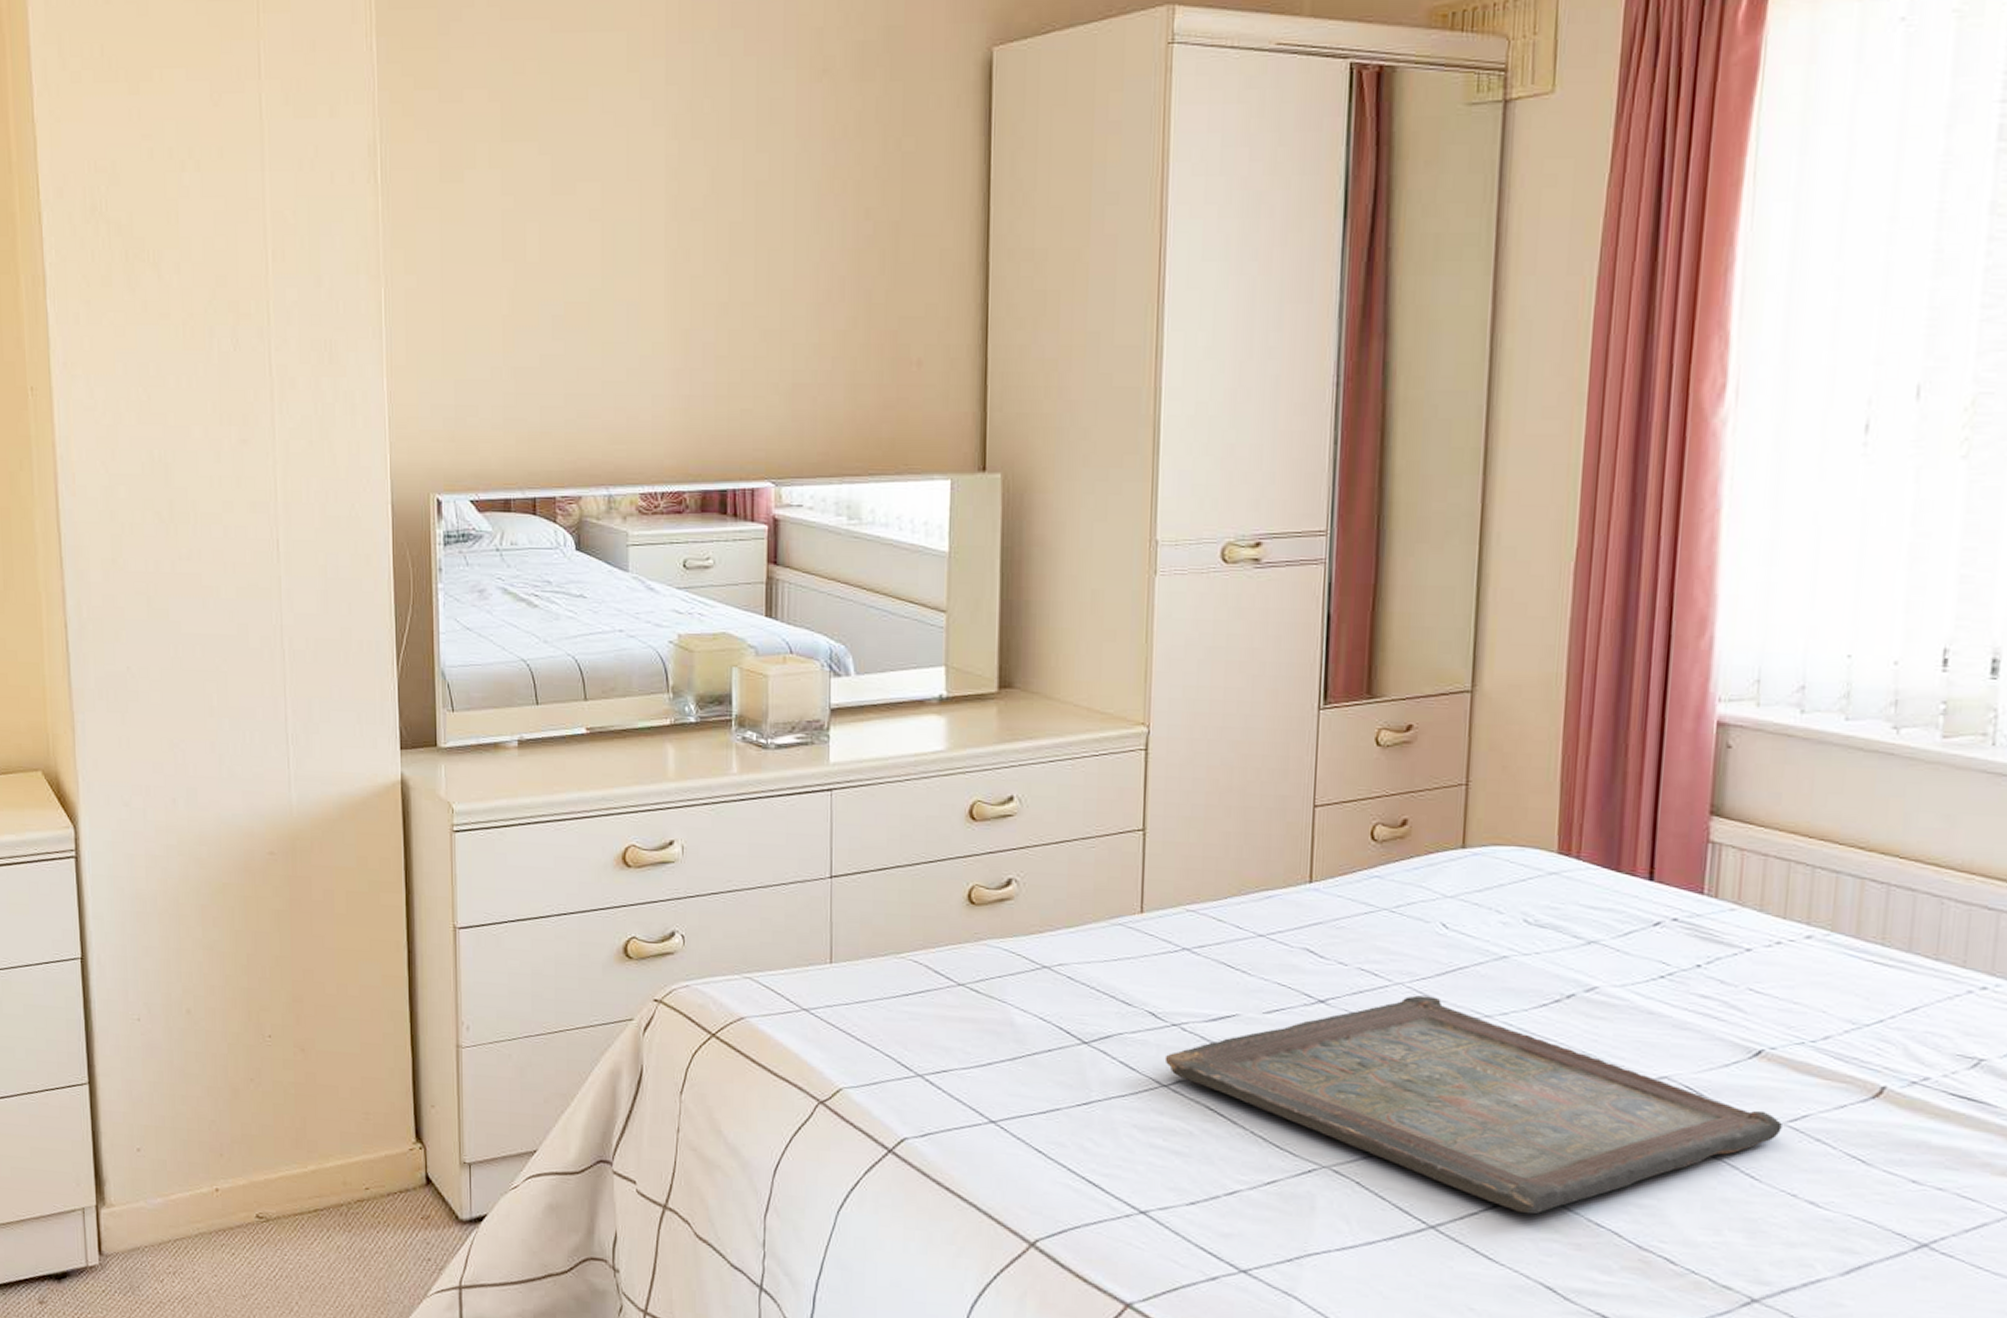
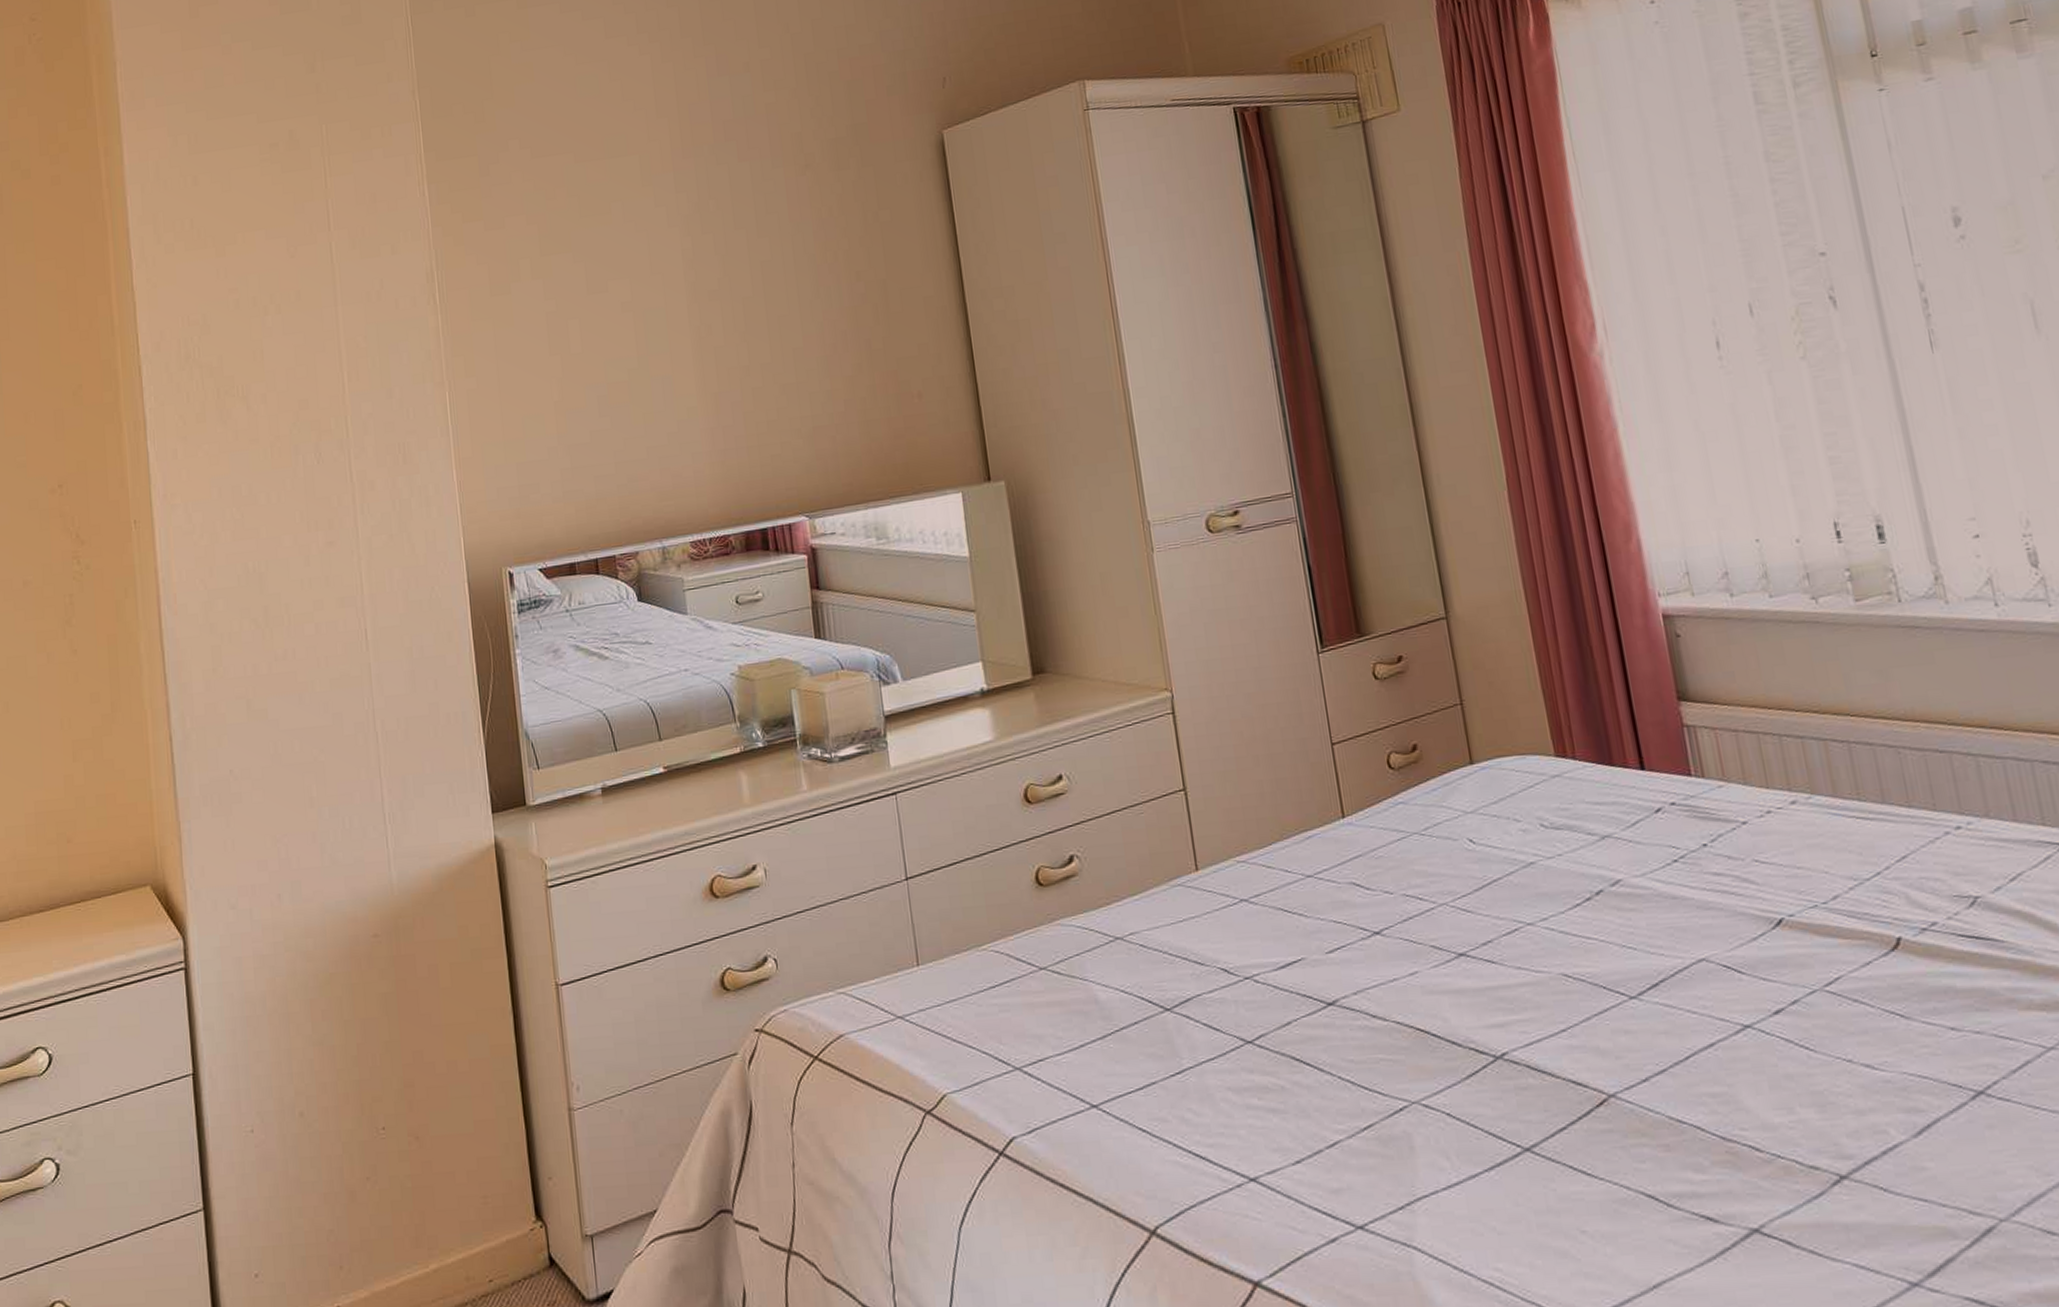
serving tray: present [1164,995,1782,1215] -> none [1244,912,1821,1121]

